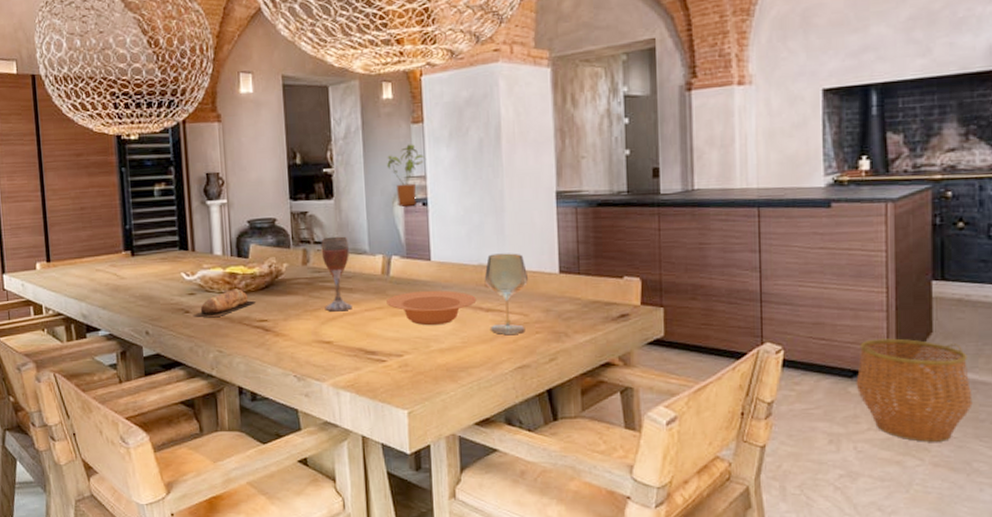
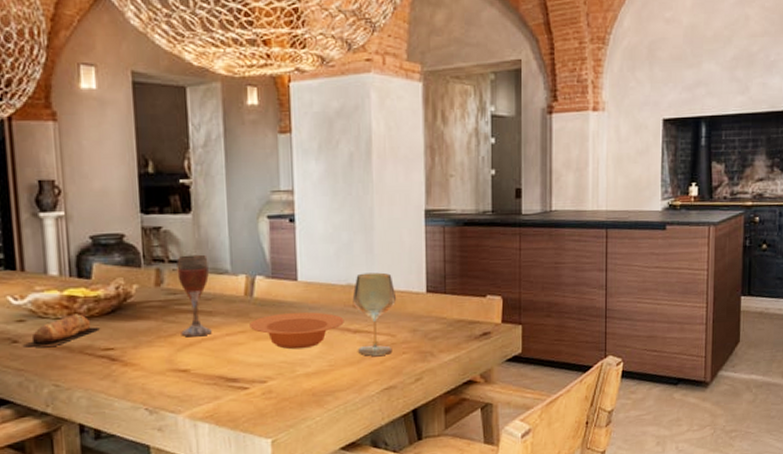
house plant: present [387,144,427,207] -> none [251,155,294,223]
basket: present [856,338,973,442] -> none [679,348,767,439]

